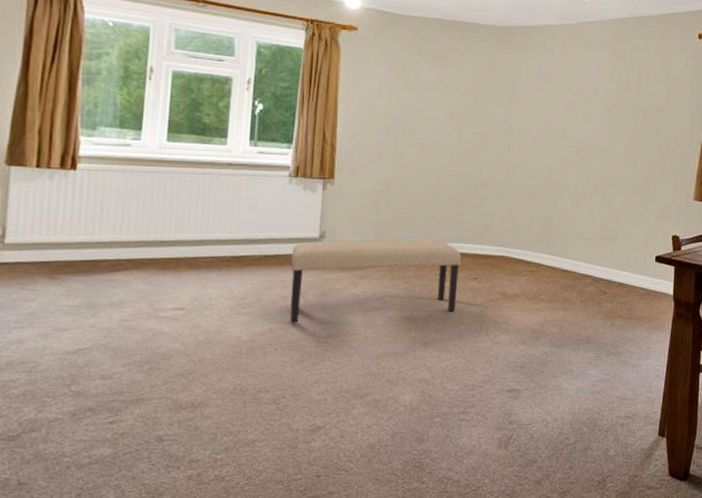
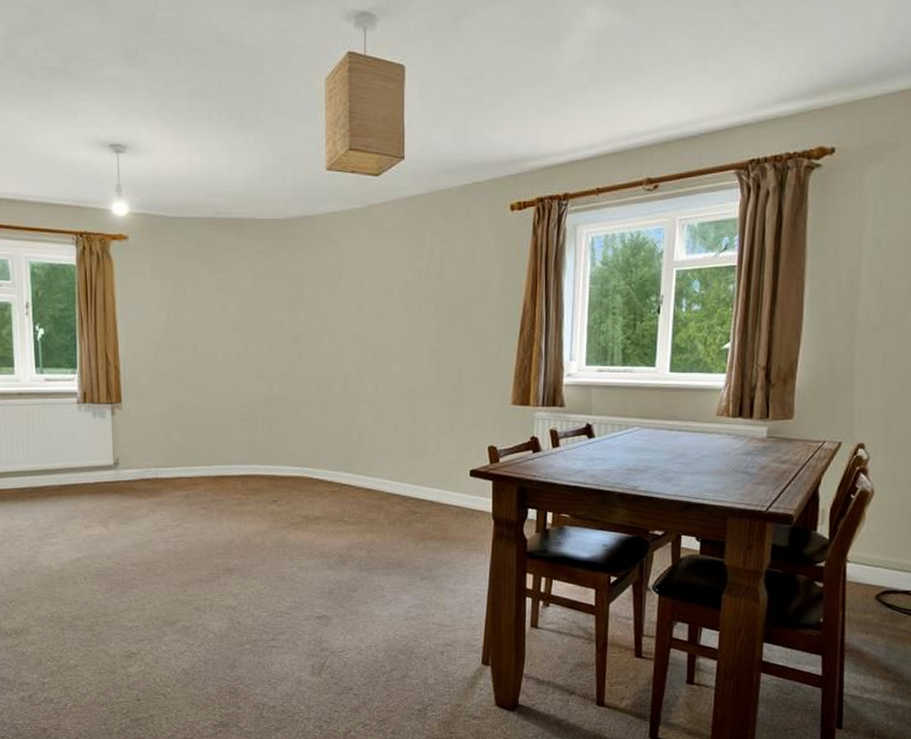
bench: present [290,240,462,324] -> none [90,462,259,553]

